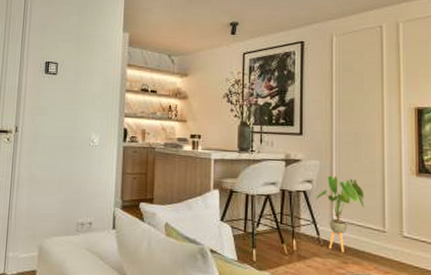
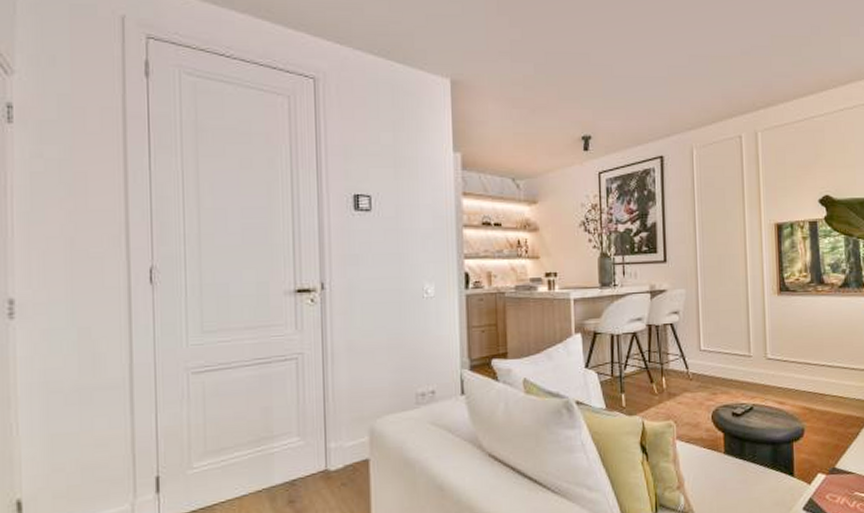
house plant: present [315,175,365,253] -> none [683,304,731,384]

